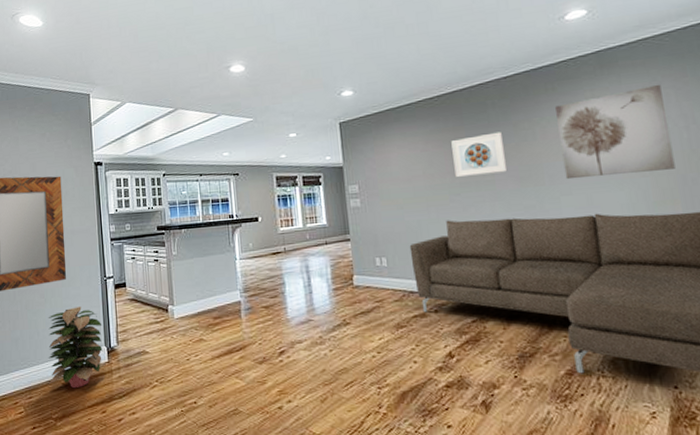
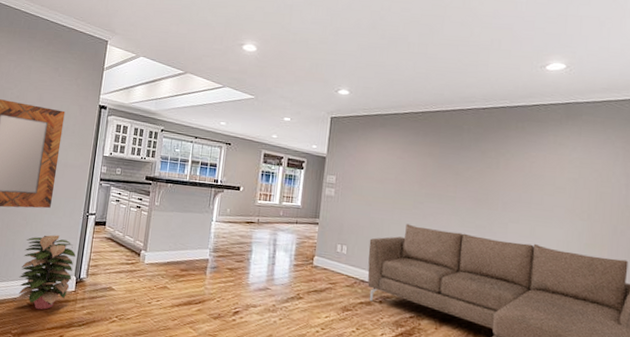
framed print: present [451,132,508,177] -> none [423,154,472,192]
wall art: present [555,84,675,180] -> none [516,142,613,219]

